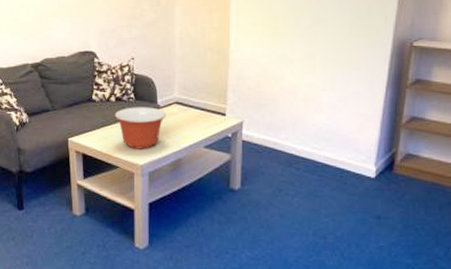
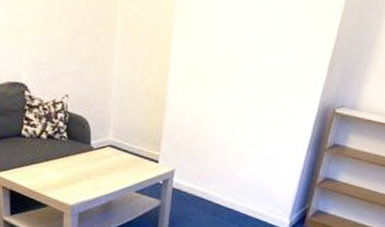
mixing bowl: present [114,107,166,149] -> none [45,146,99,190]

